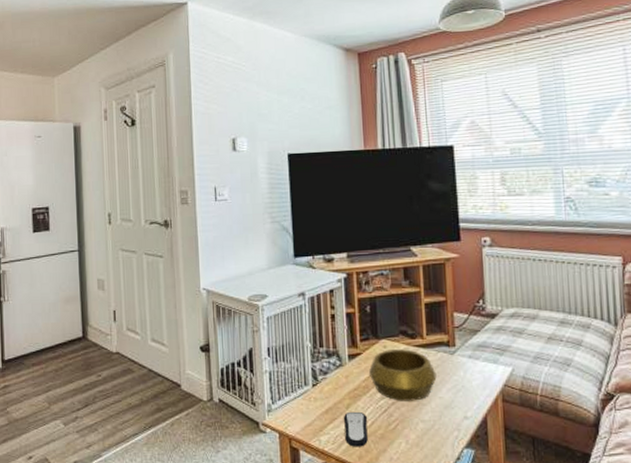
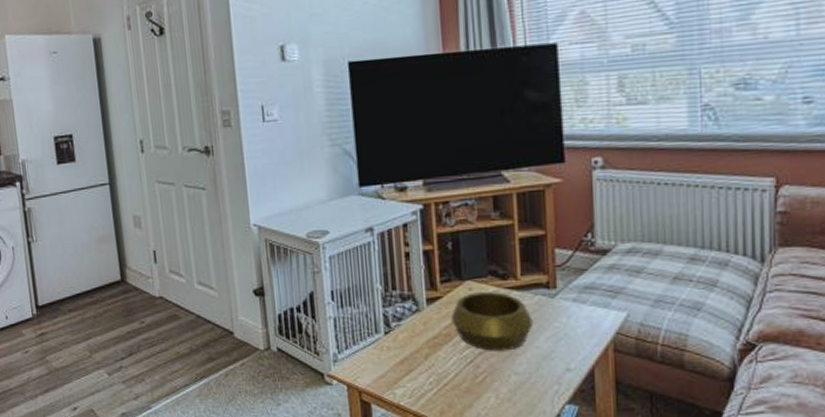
remote control: present [343,411,368,447] -> none [421,362,451,401]

